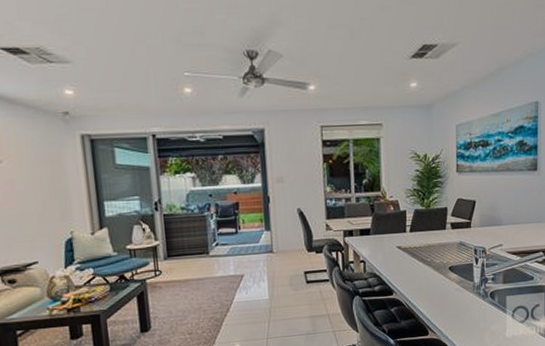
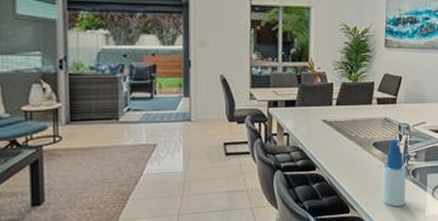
spray bottle: none [459,262,484,329] -> present [381,139,406,207]

